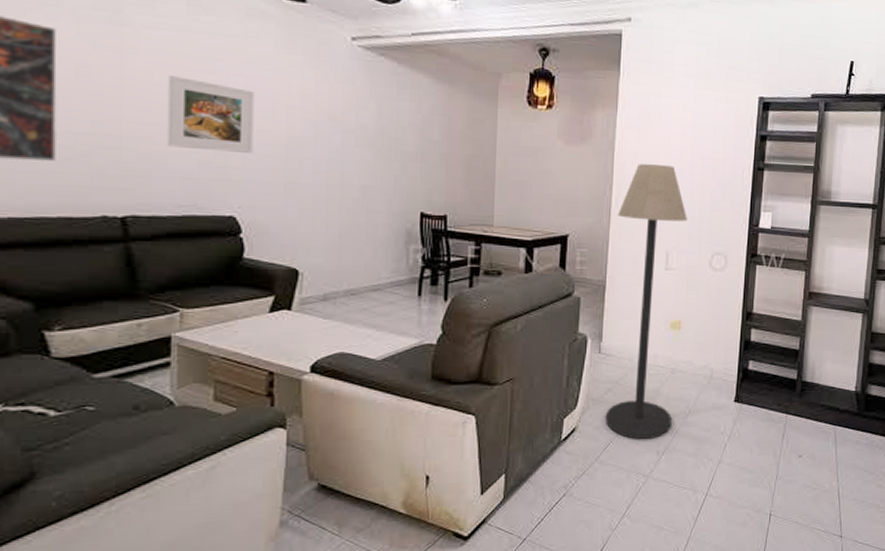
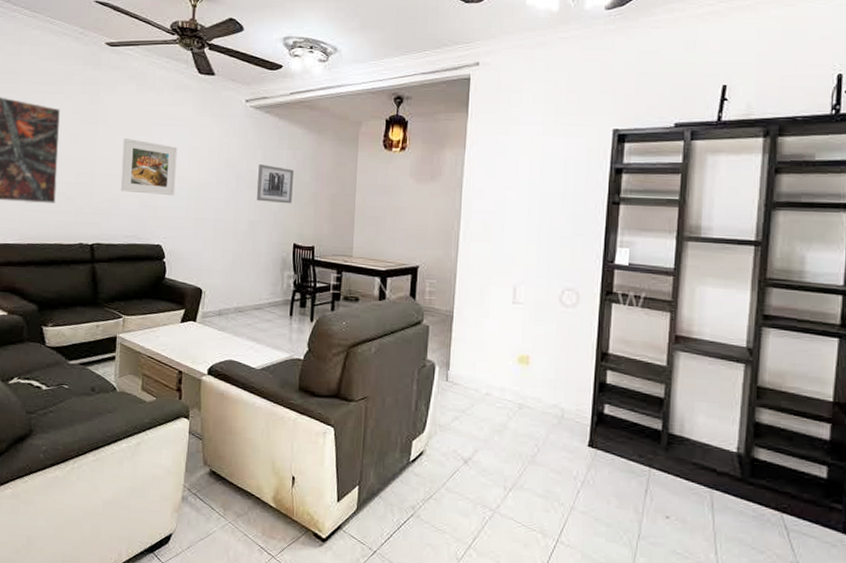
wall art: none [371,118,420,166] -> present [257,164,295,204]
floor lamp: present [605,164,687,439] -> none [451,199,536,473]

